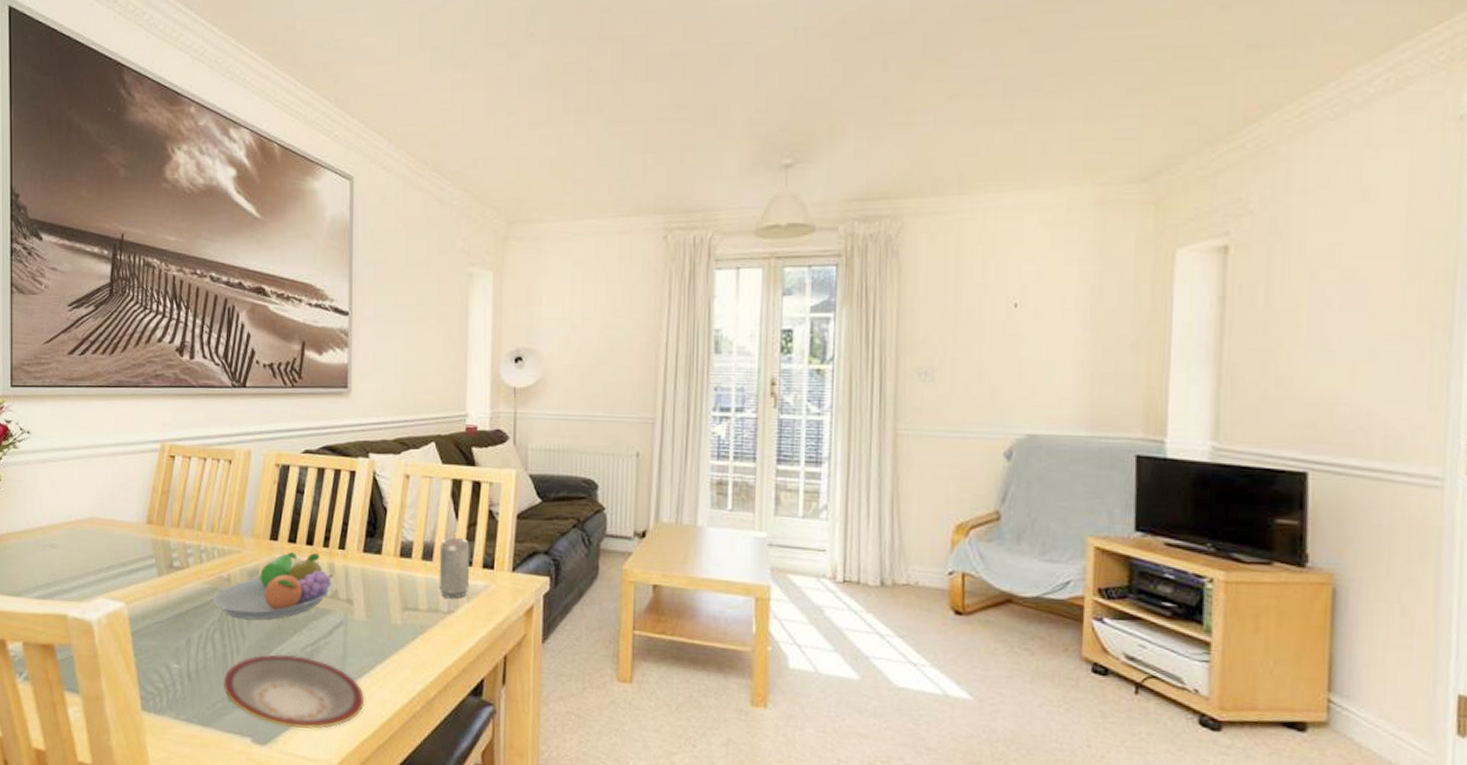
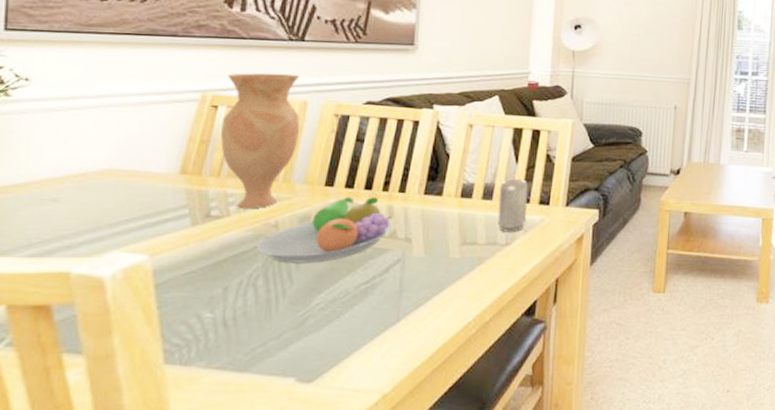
vase: none [178,421,245,562] -> present [220,73,300,209]
plate: present [223,654,365,730] -> none [264,293,421,363]

